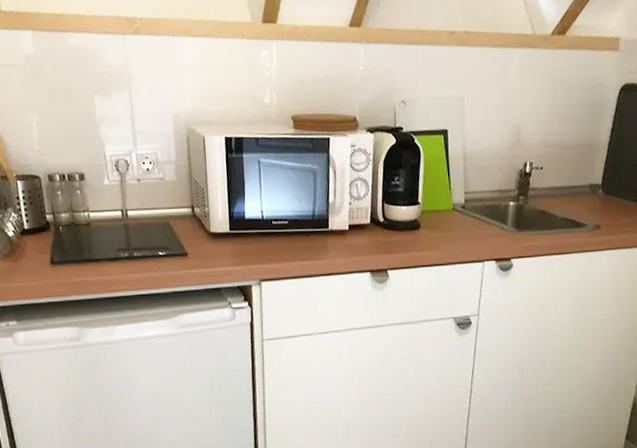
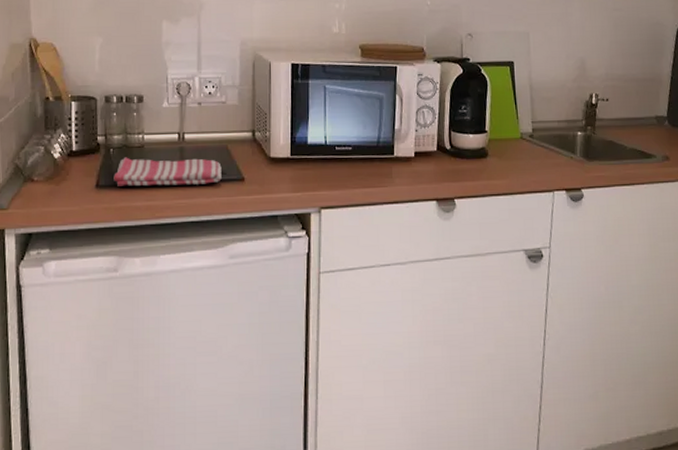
dish towel: none [66,234,166,263] -> present [113,157,222,187]

